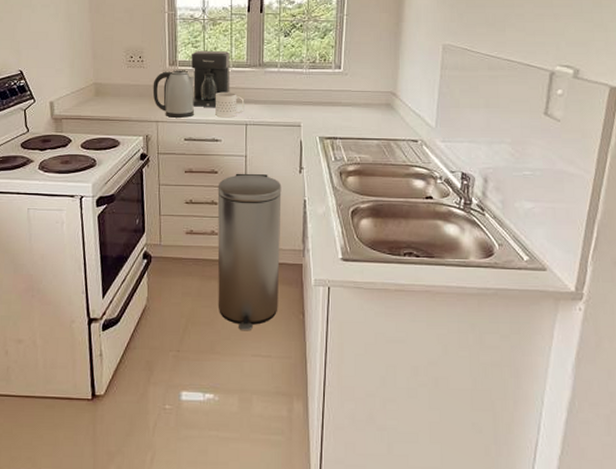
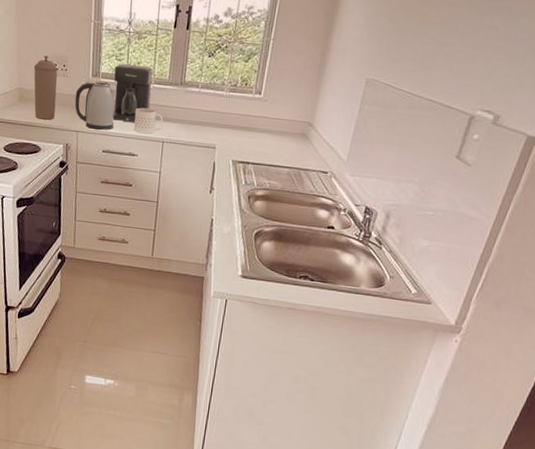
canister: none [109,49,134,112] -> present [33,55,58,120]
pedal bin: present [217,173,282,331] -> none [123,188,192,331]

